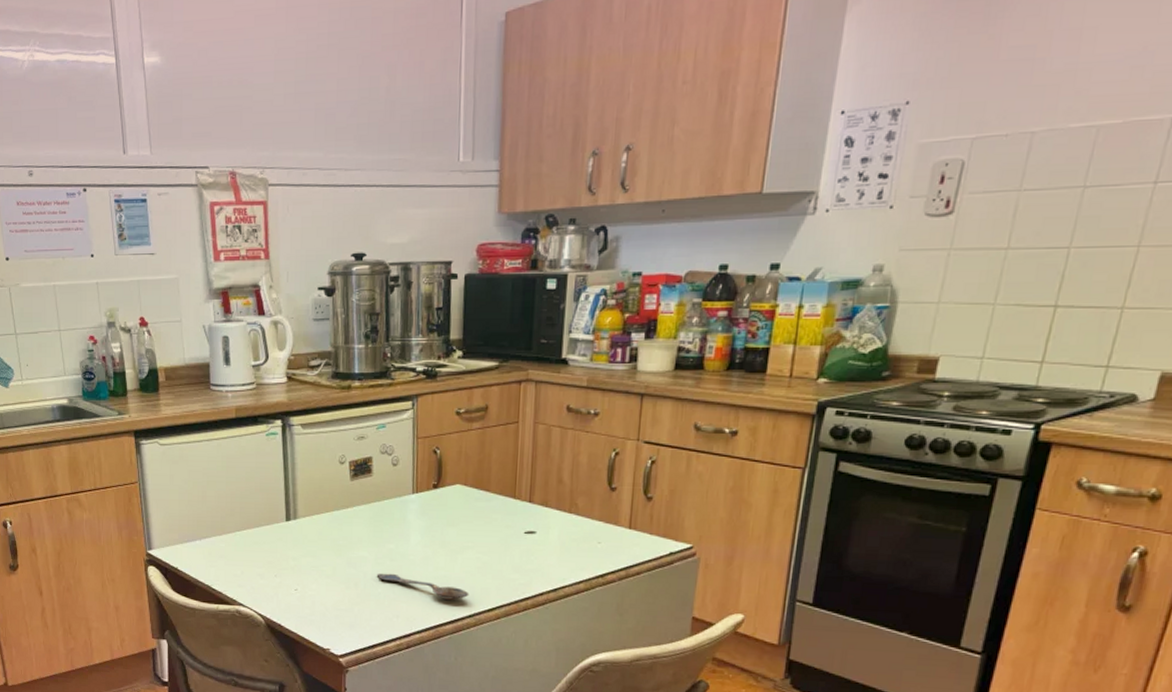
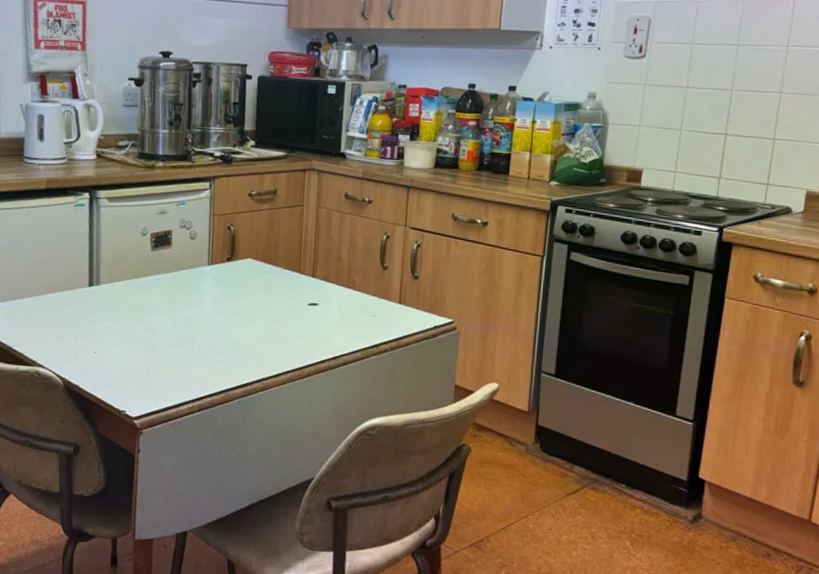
spoon: present [376,573,469,600] -> none [172,338,258,365]

